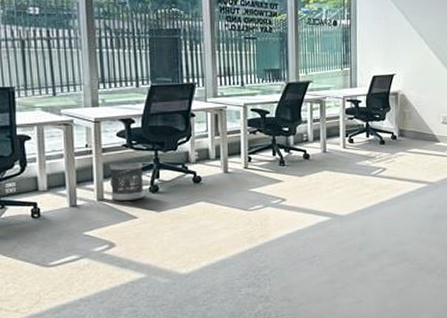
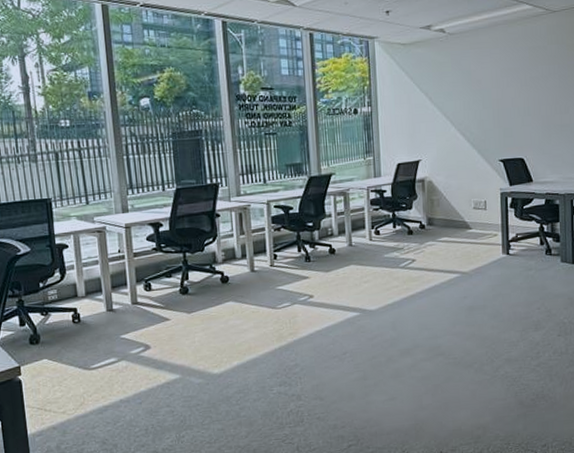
wastebasket: present [109,162,145,201] -> none [140,265,176,304]

